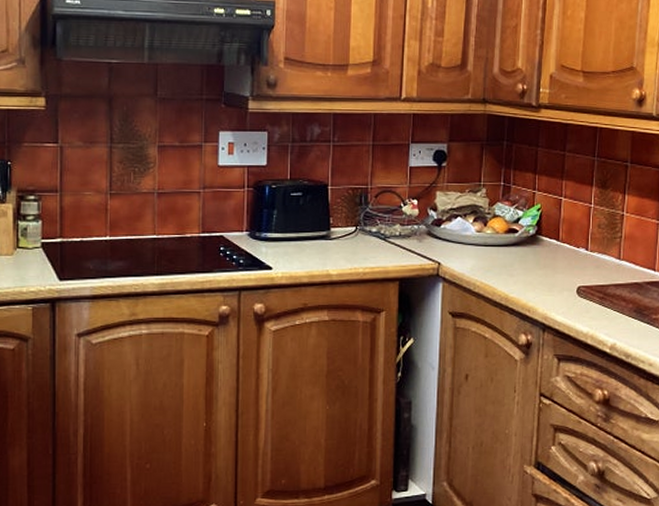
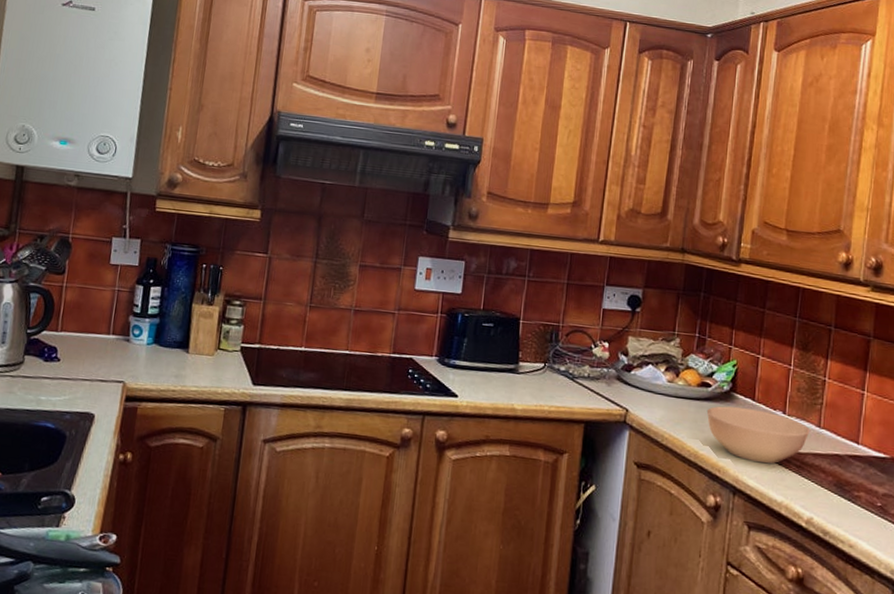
bowl: none [514,249,611,299] -> present [706,406,810,464]

